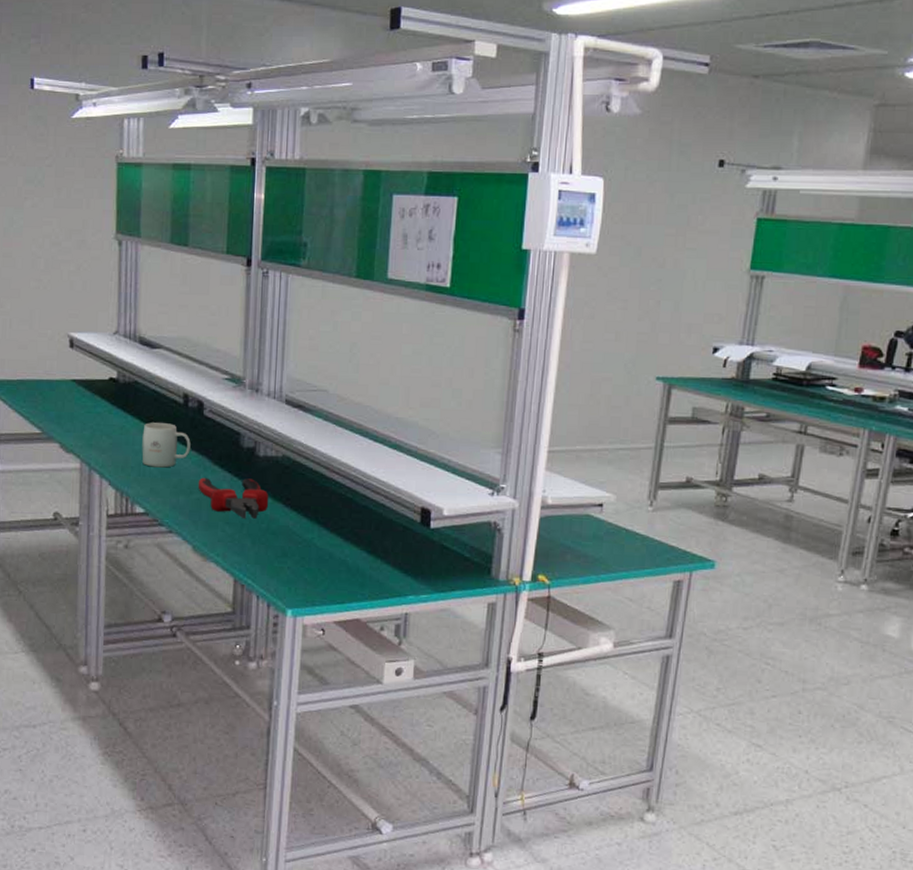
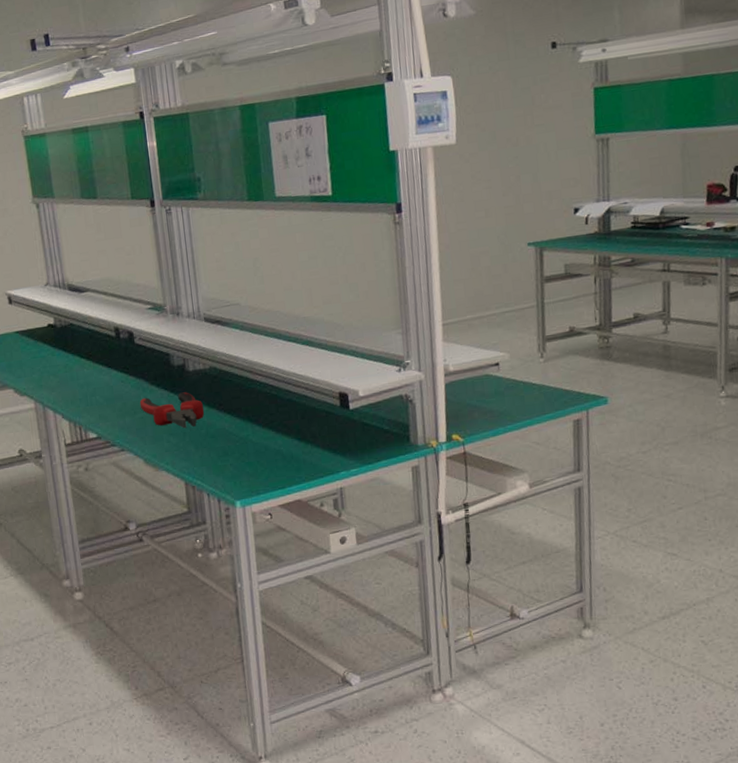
mug: present [142,422,191,468] -> none [84,355,129,397]

